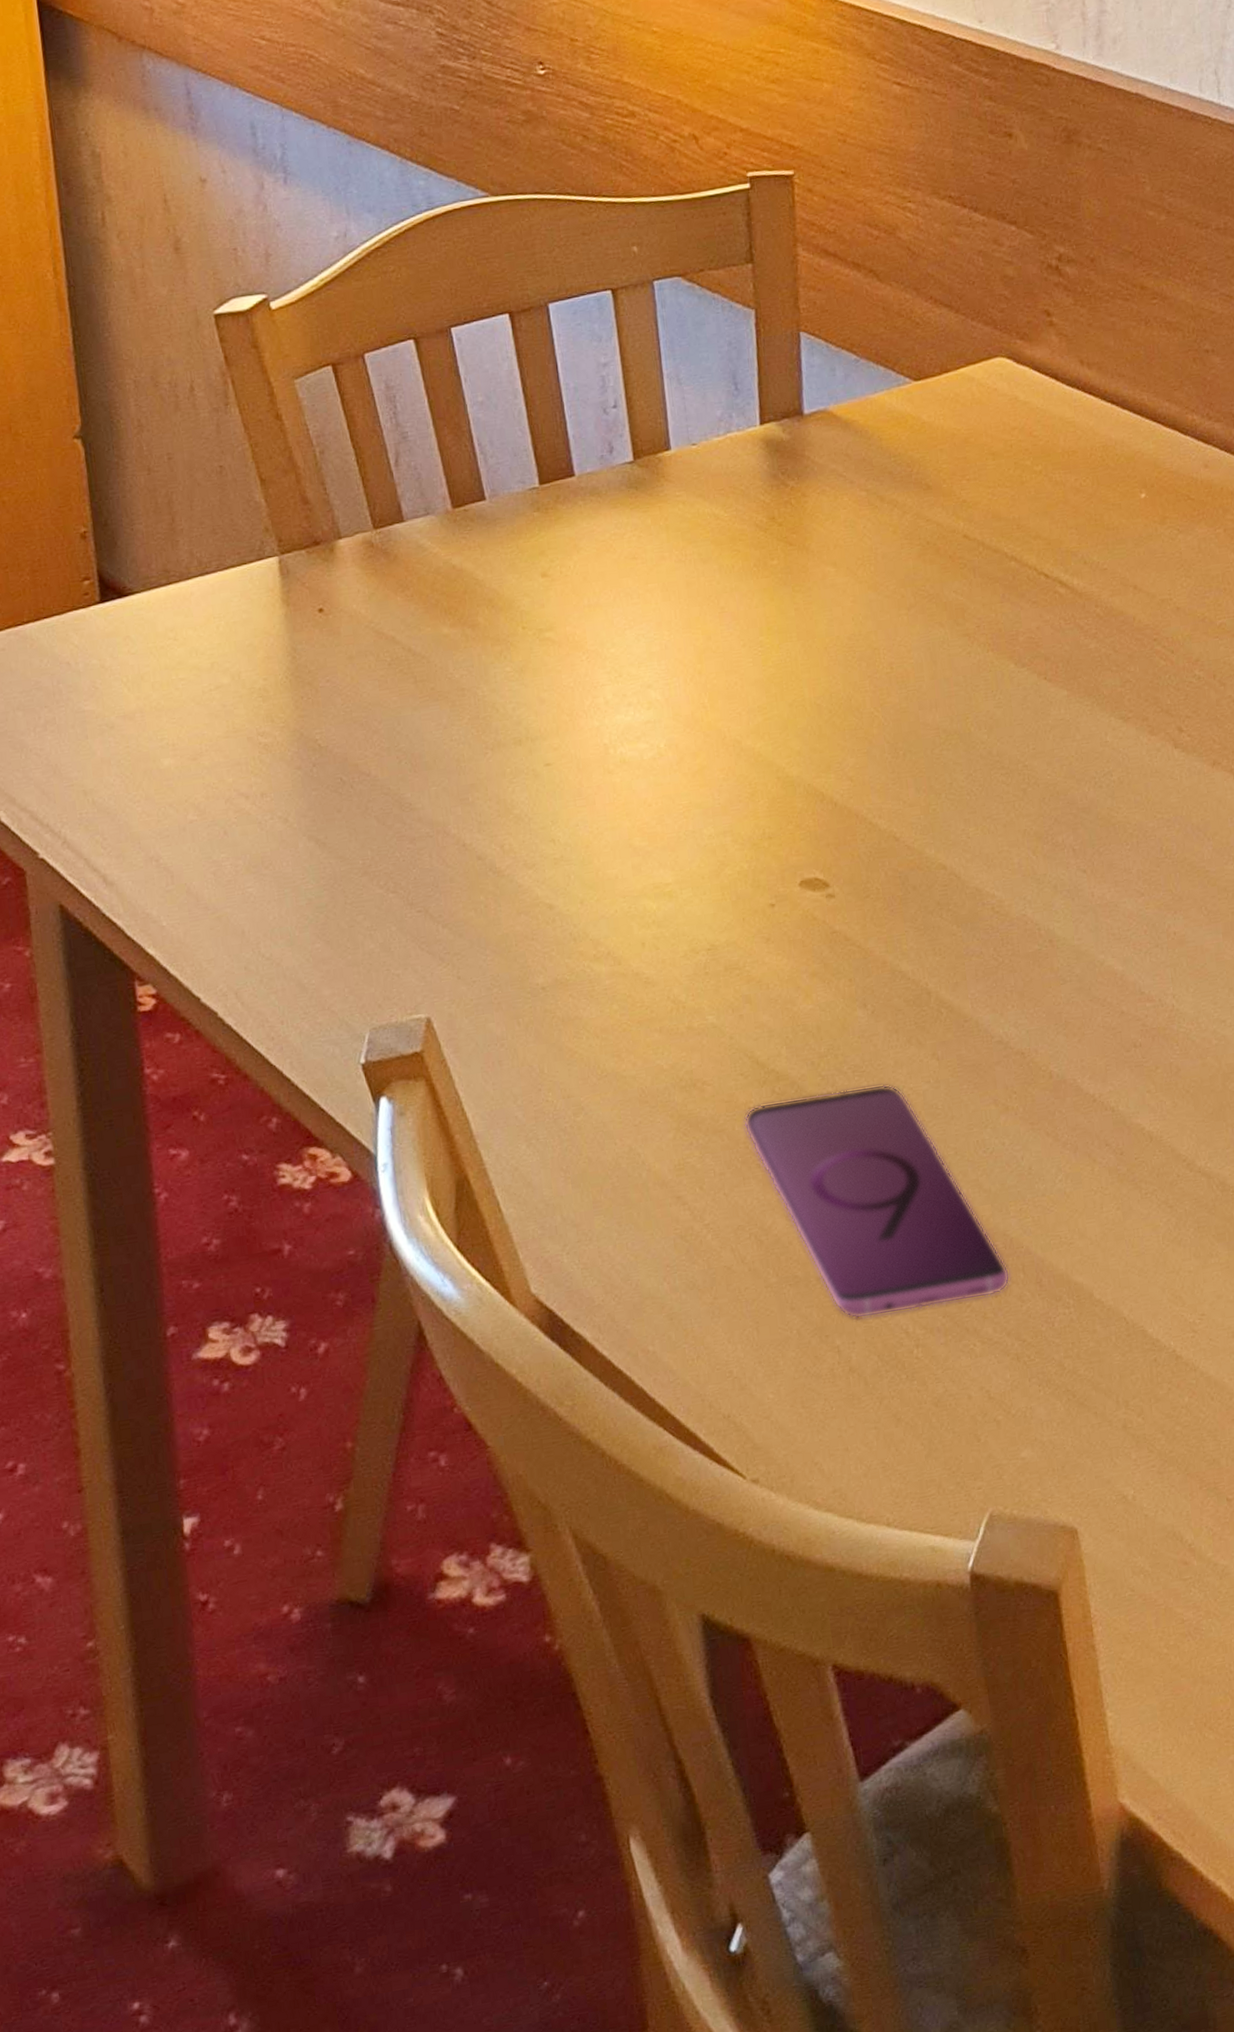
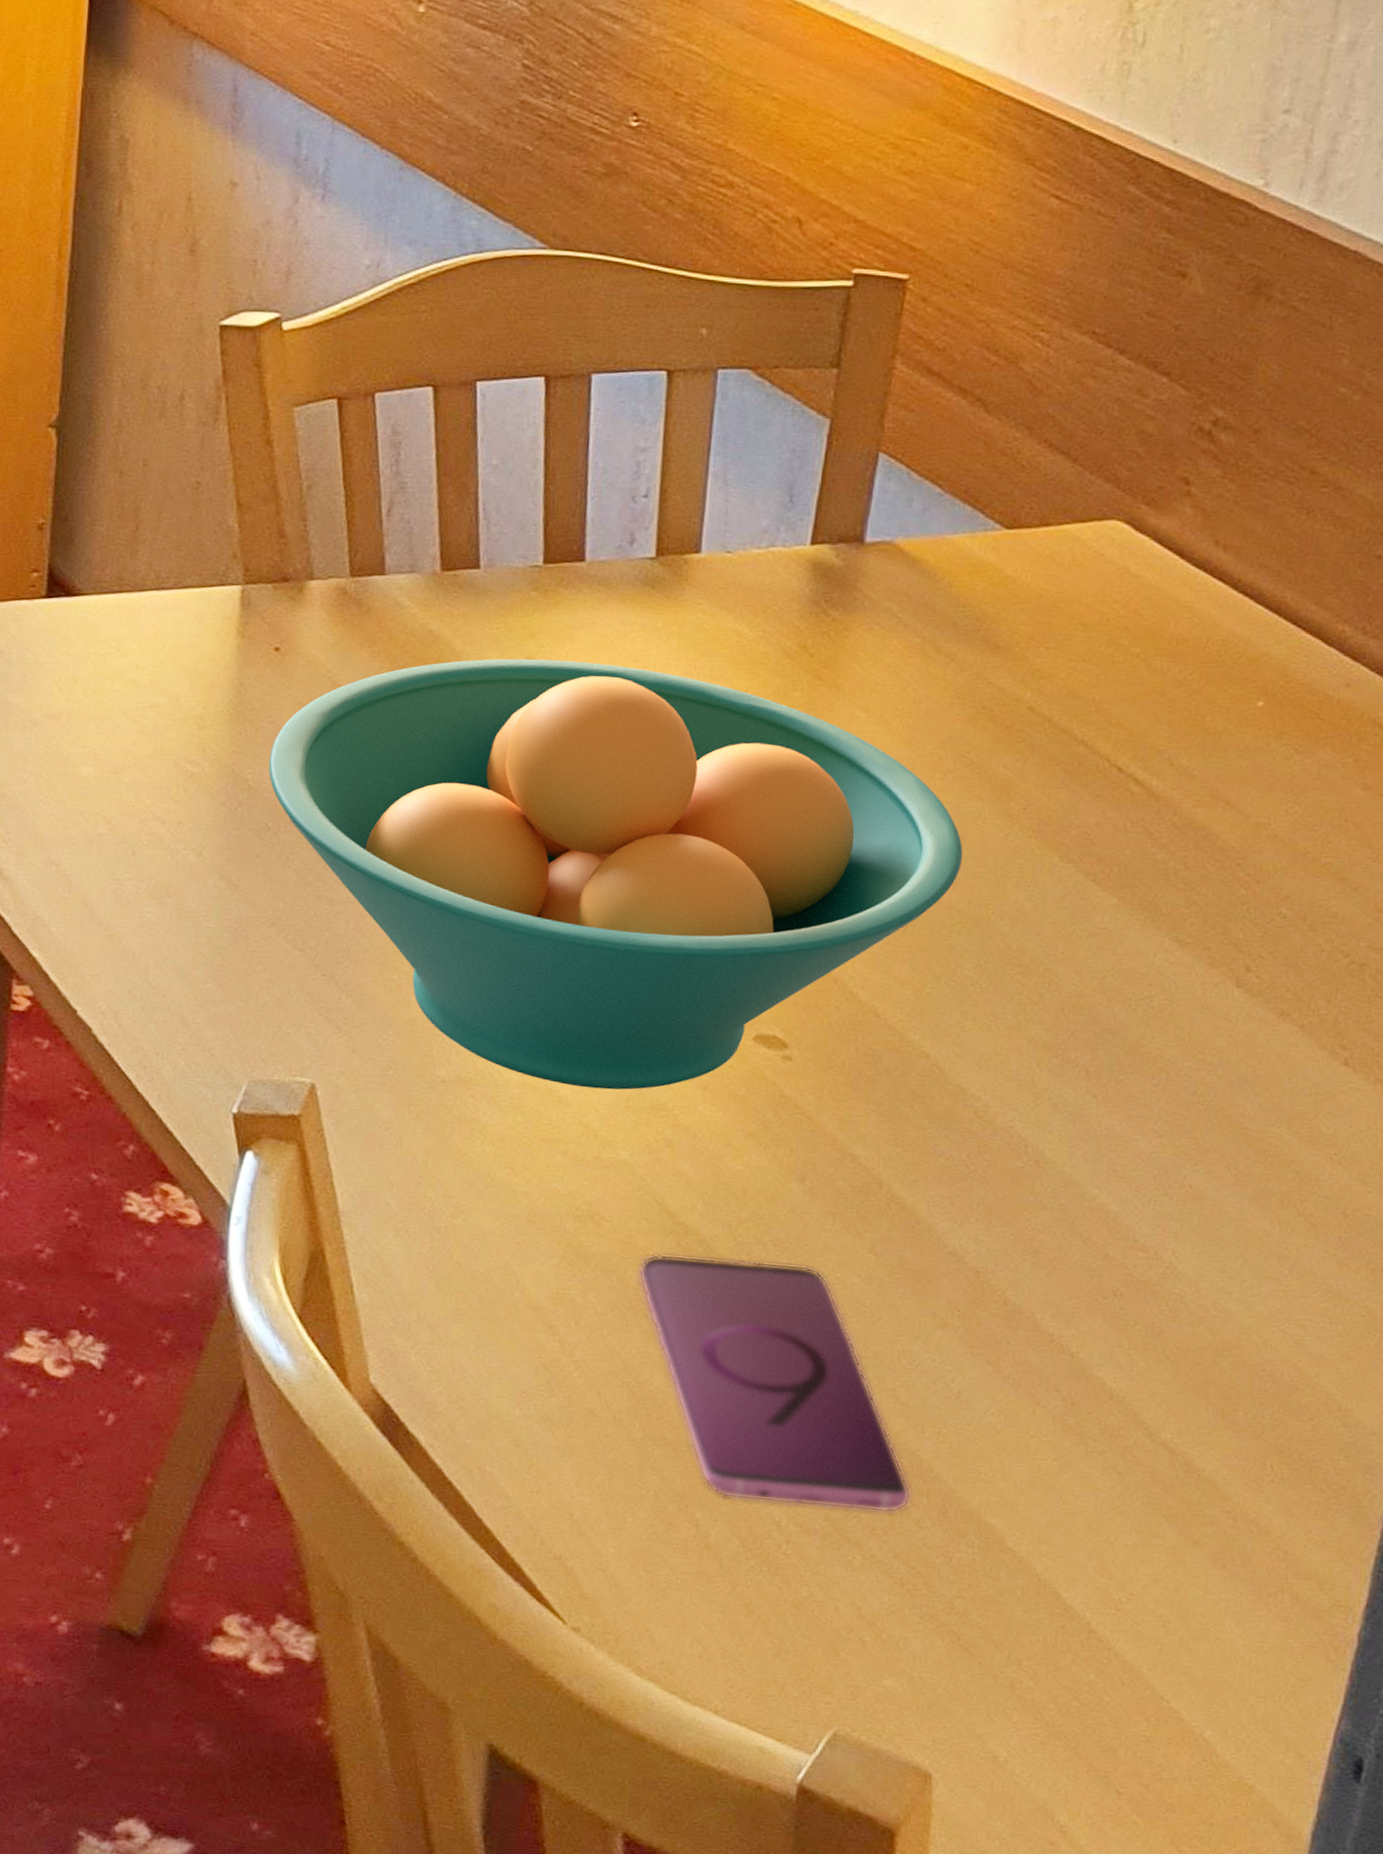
fruit bowl: none [332,564,938,966] -> present [269,658,963,1090]

